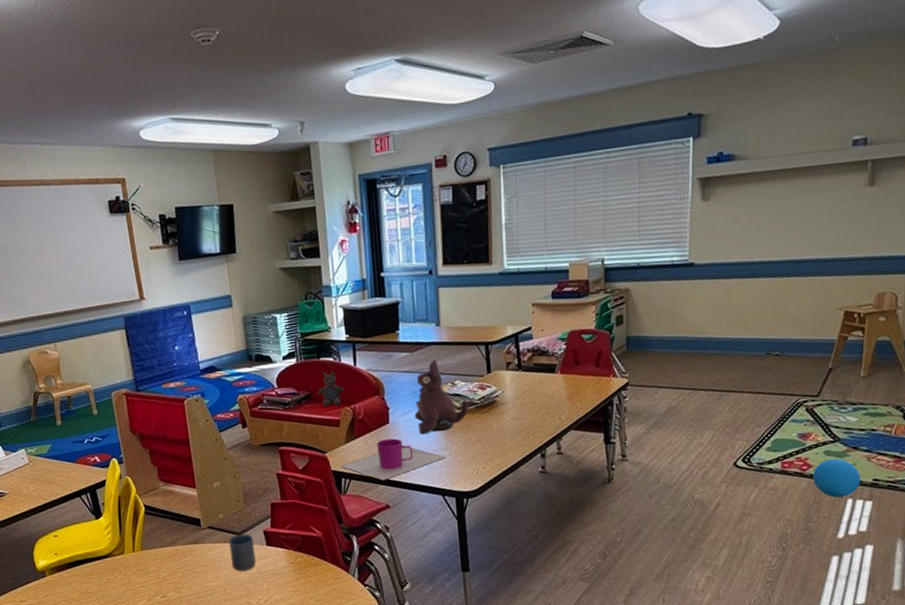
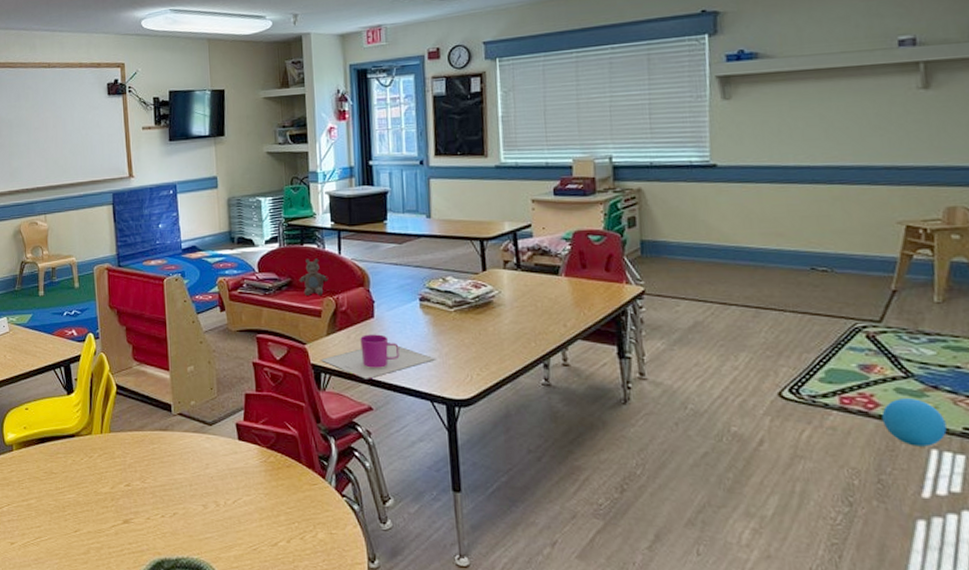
cup: present [229,534,256,571] -> none [199,425,226,466]
plush toy: present [414,360,469,435] -> none [401,253,462,333]

